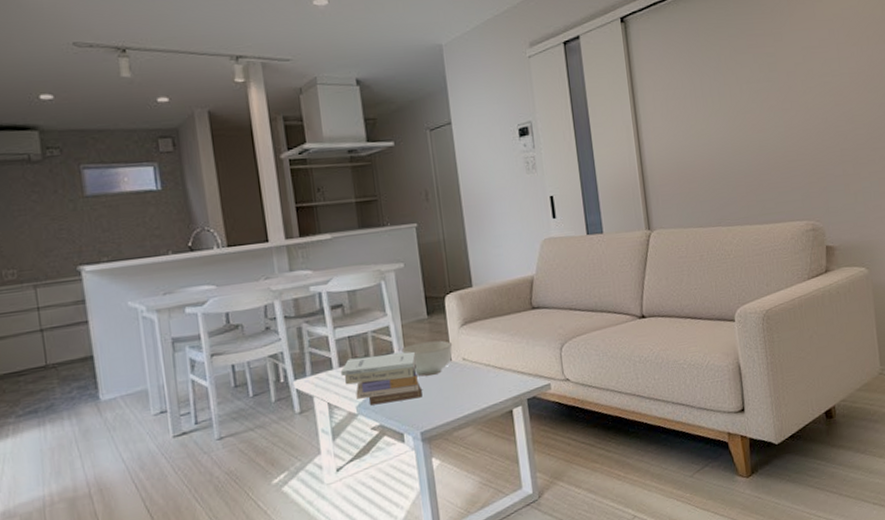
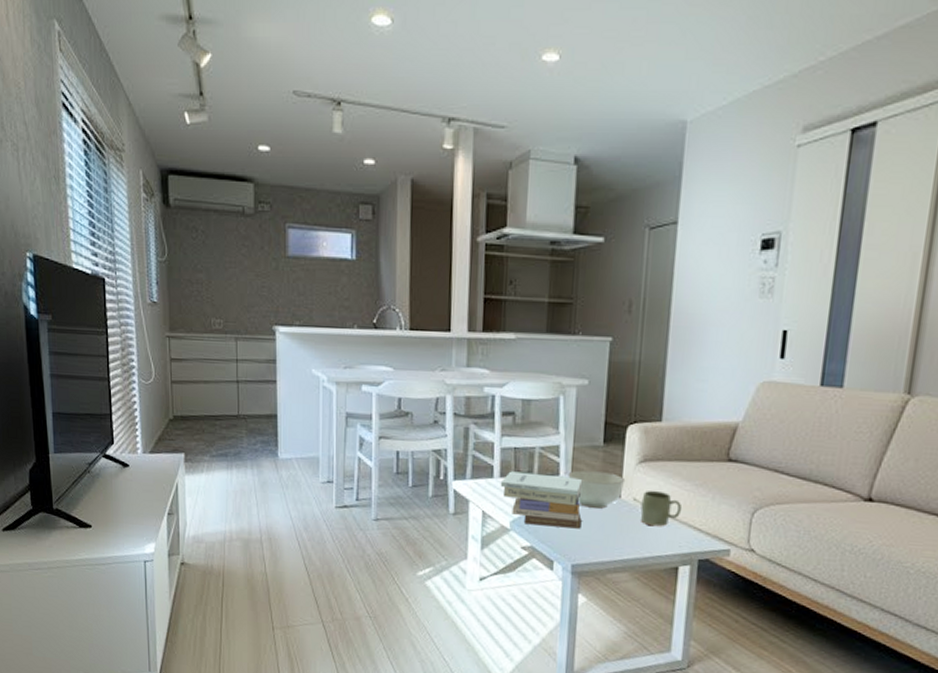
mug: none [469,346,504,380] -> present [640,490,681,527]

